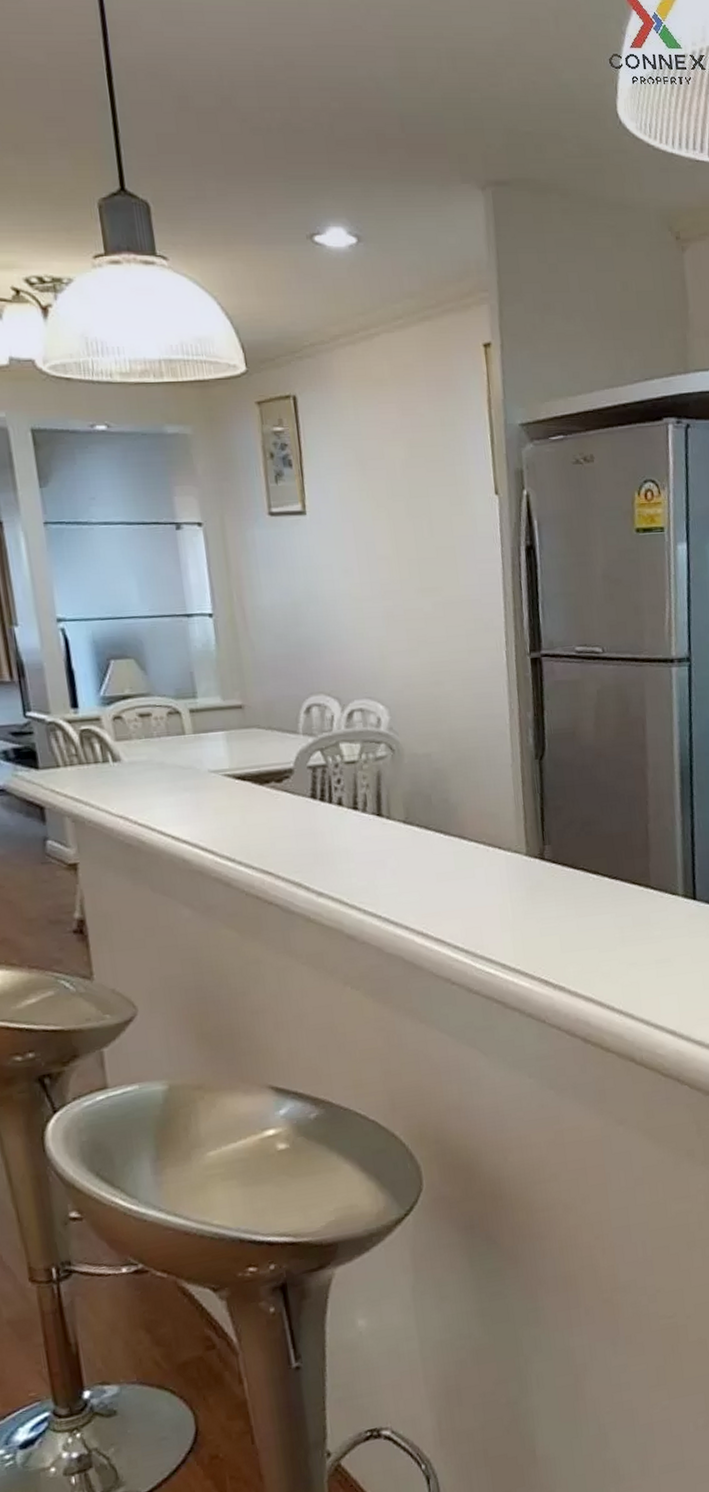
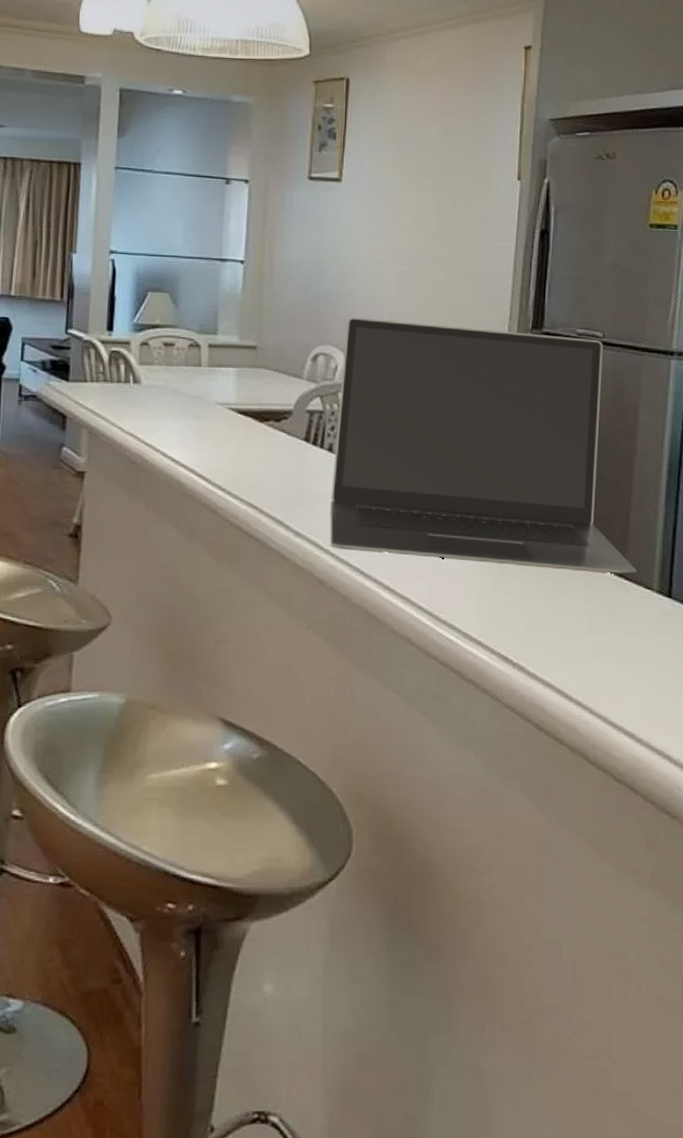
laptop: none [336,655,662,903] -> present [330,317,638,576]

